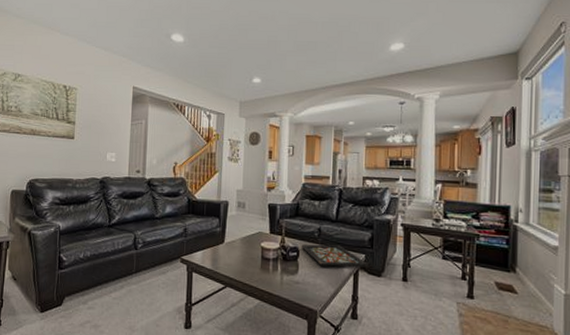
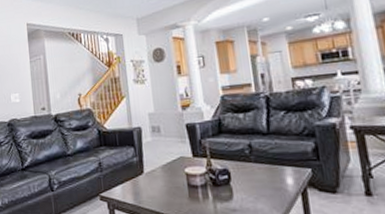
decorative tray: present [301,244,369,268] -> none [231,161,318,188]

